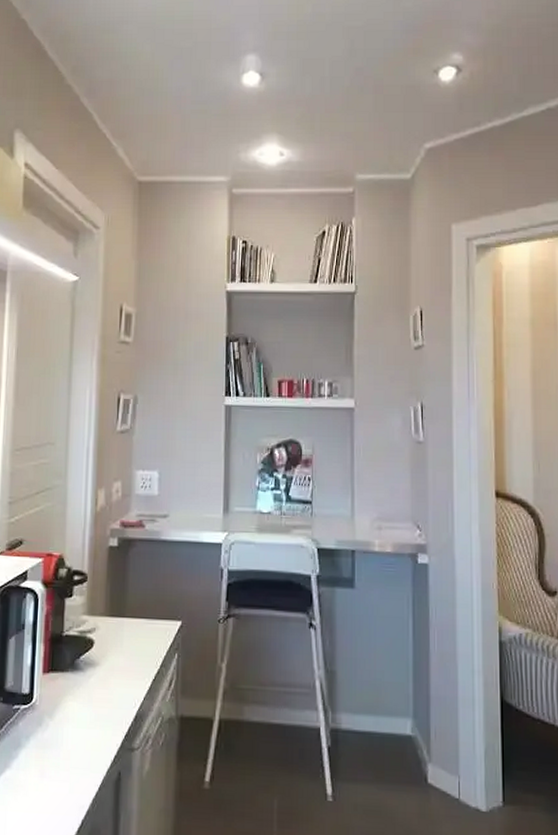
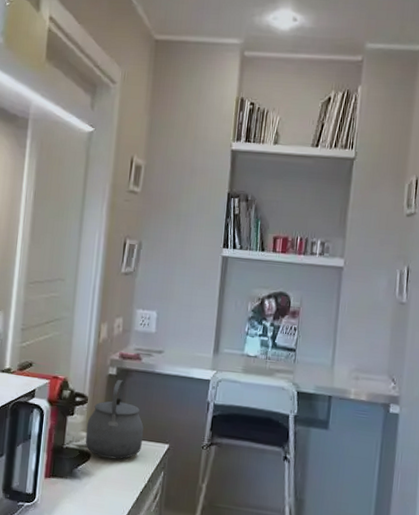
tea kettle: none [87,551,152,644] -> present [85,379,144,460]

